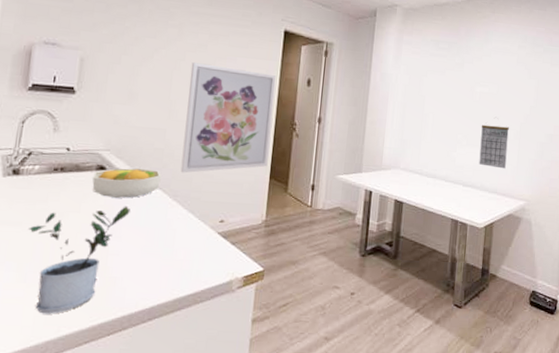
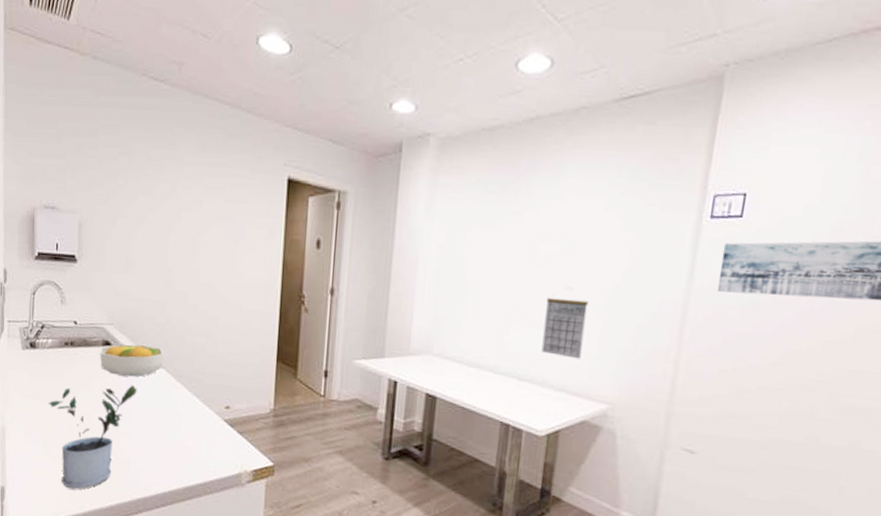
wall art: present [180,62,276,173] -> none [183,223,280,352]

